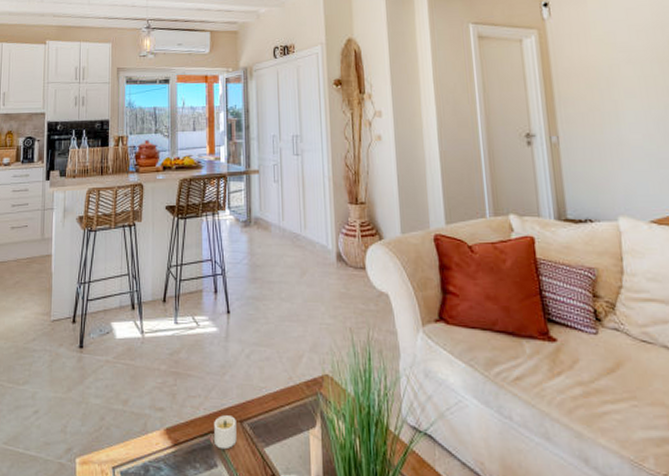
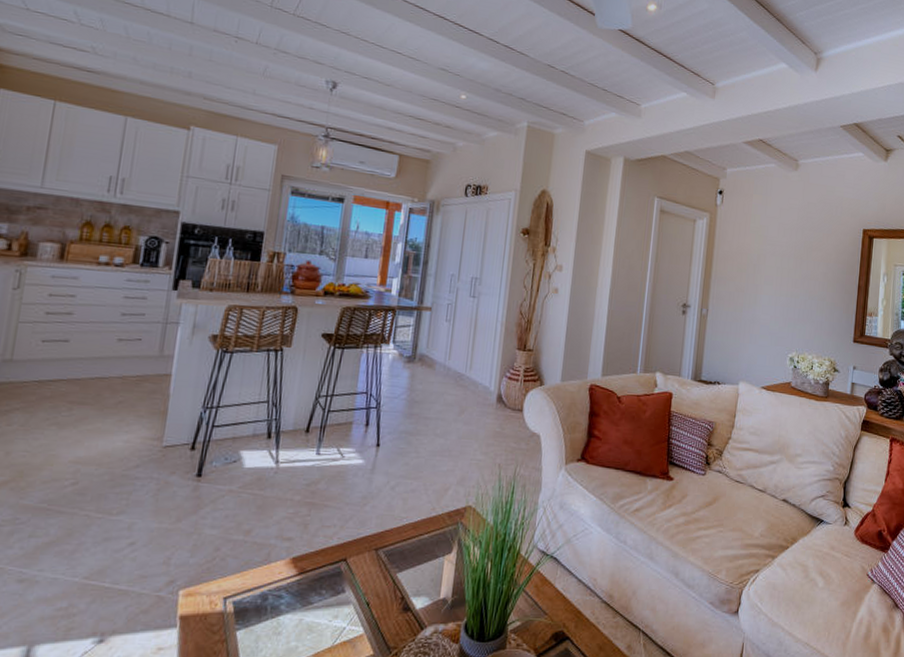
candle: present [214,415,237,450] -> none [345,544,372,576]

